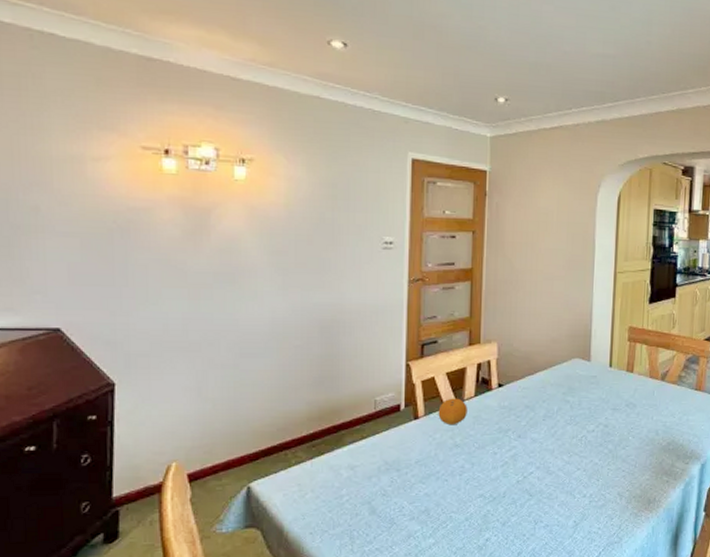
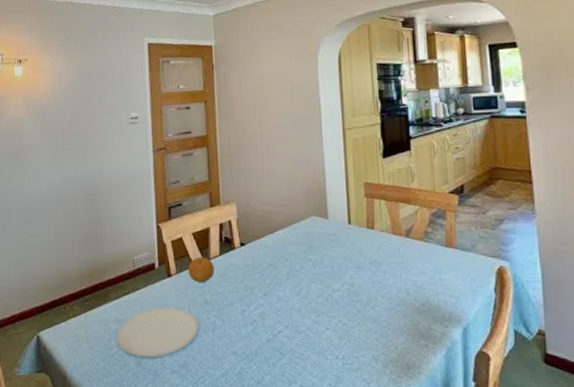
plate: none [349,451,445,505] -> present [116,307,199,358]

